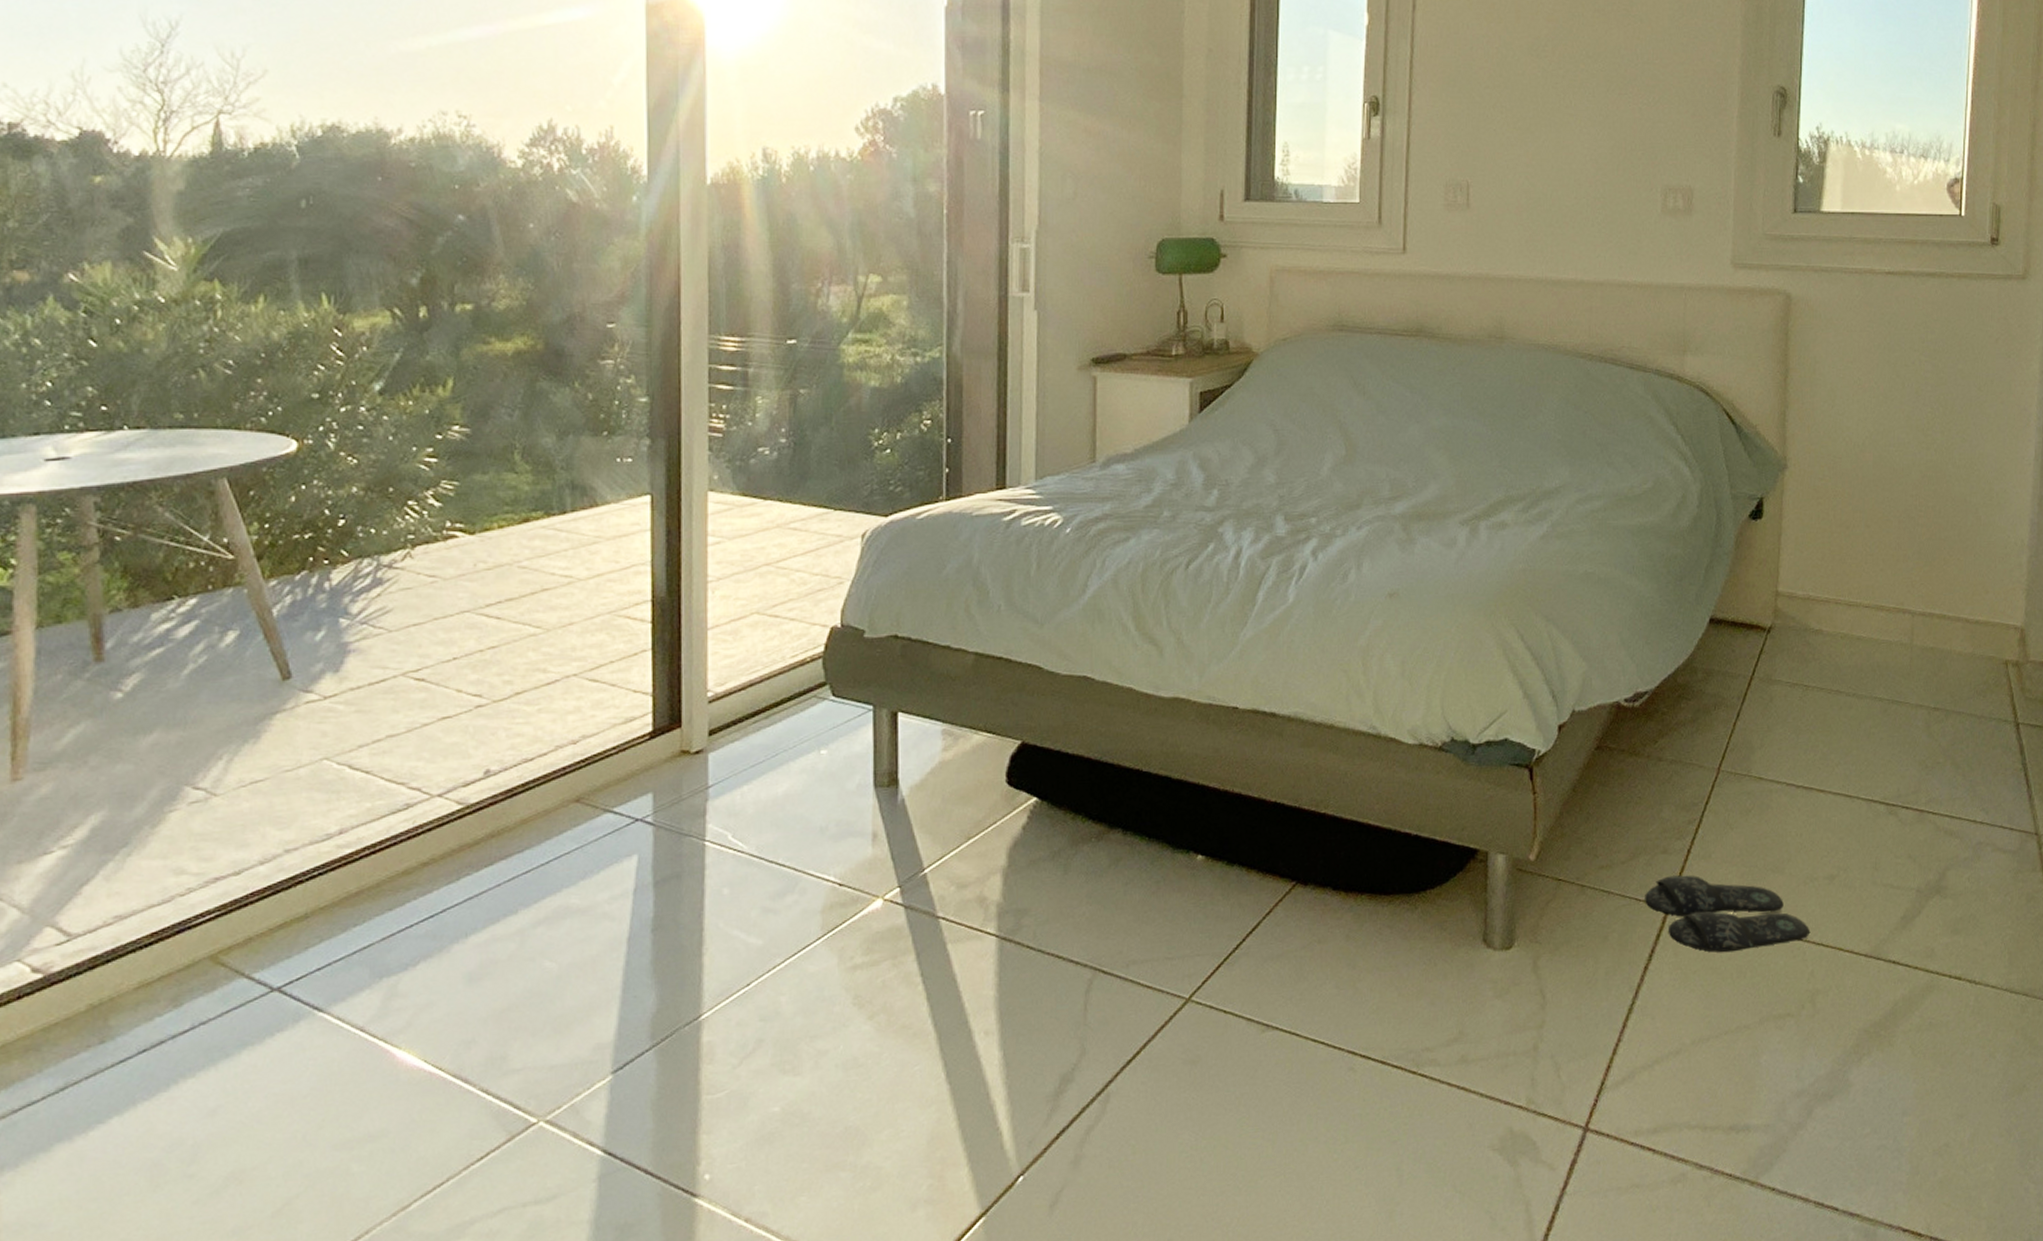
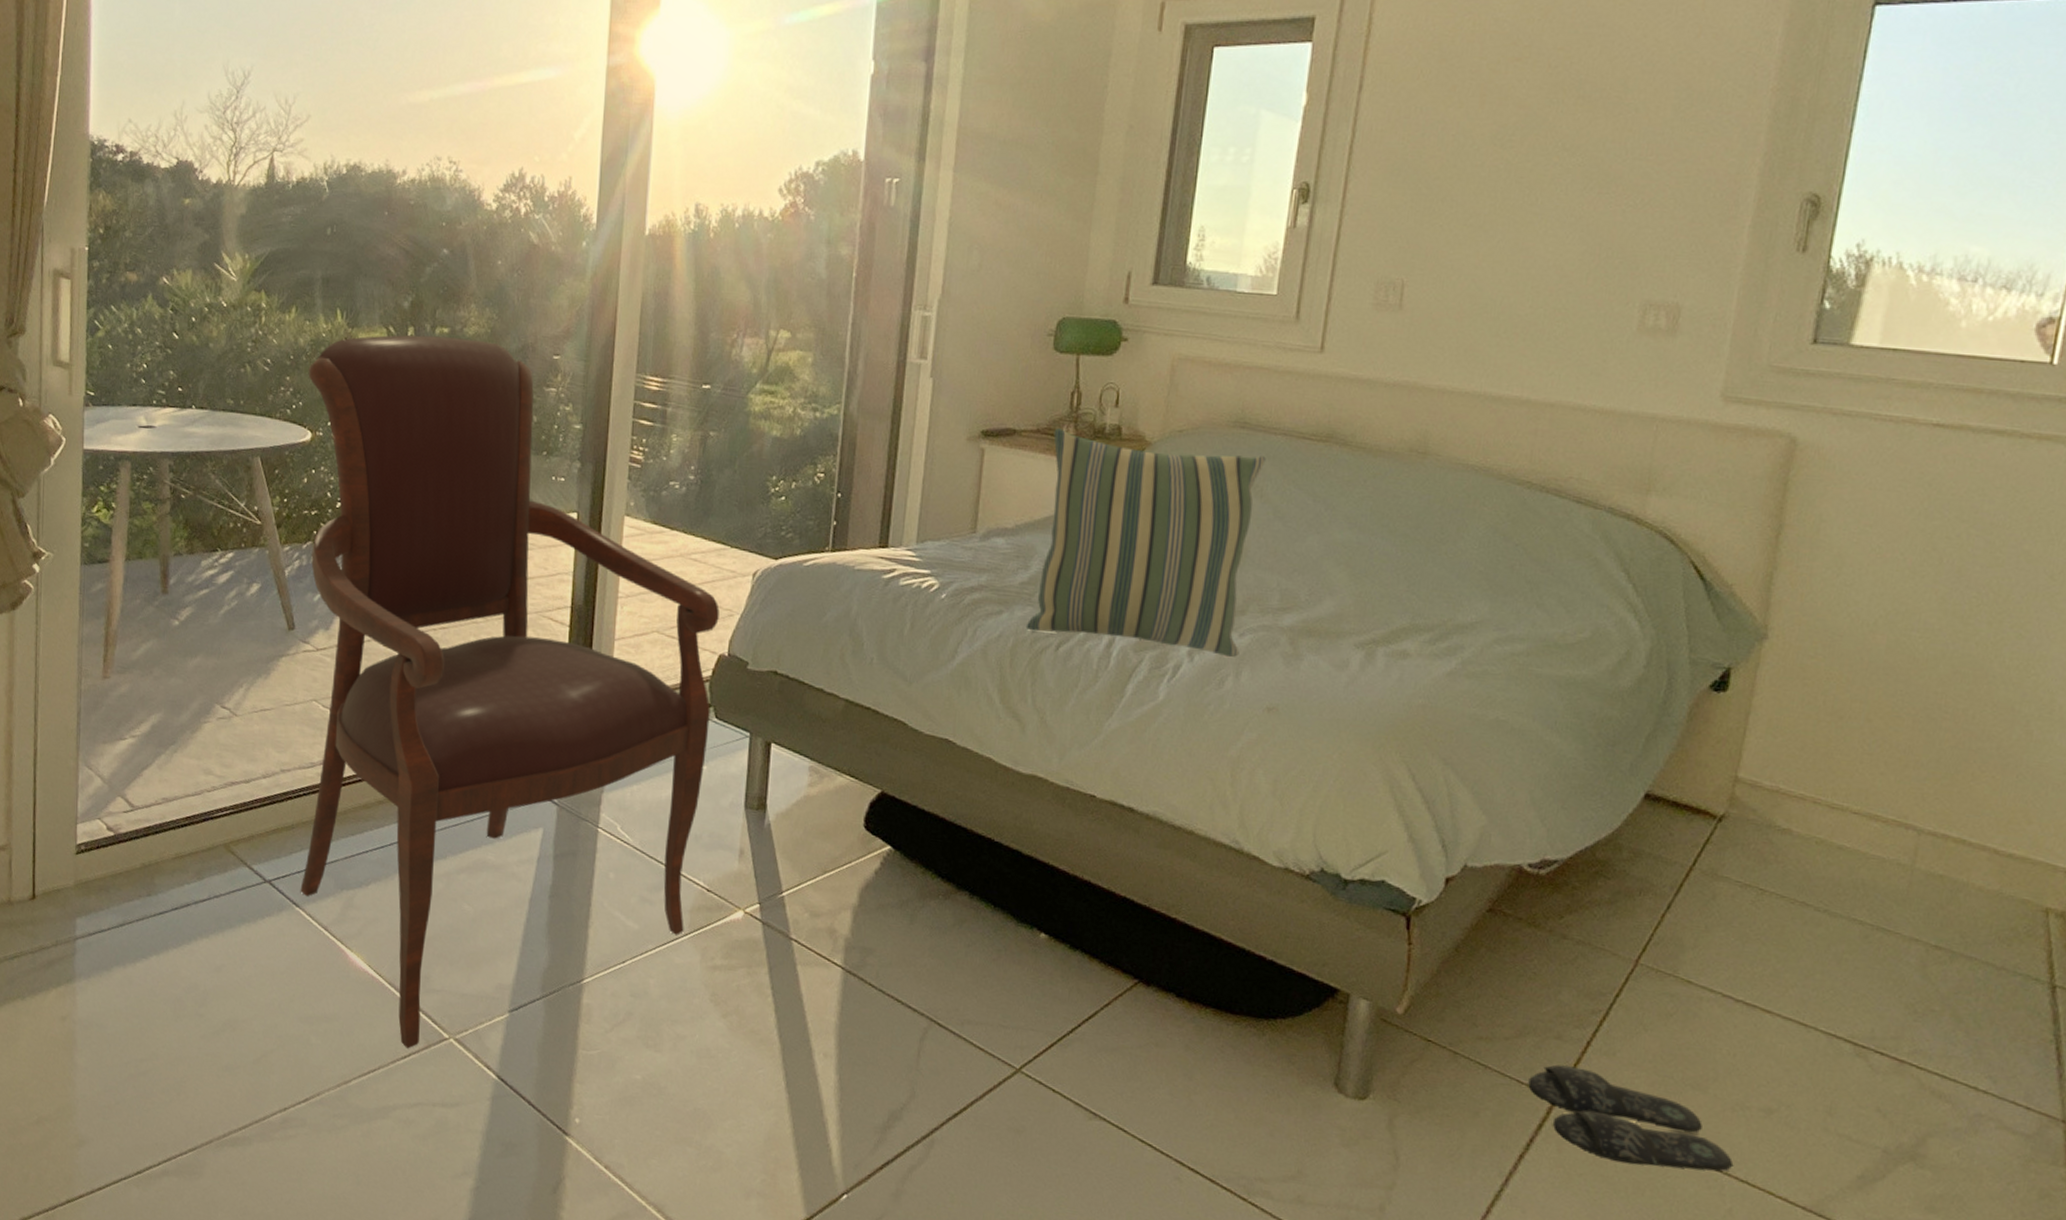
armchair: none [287,314,827,1147] -> present [300,335,720,1049]
pillow: none [1154,349,1365,553] -> present [1025,428,1266,658]

